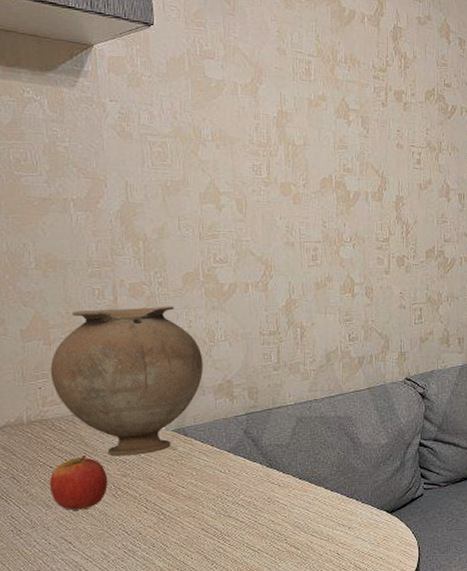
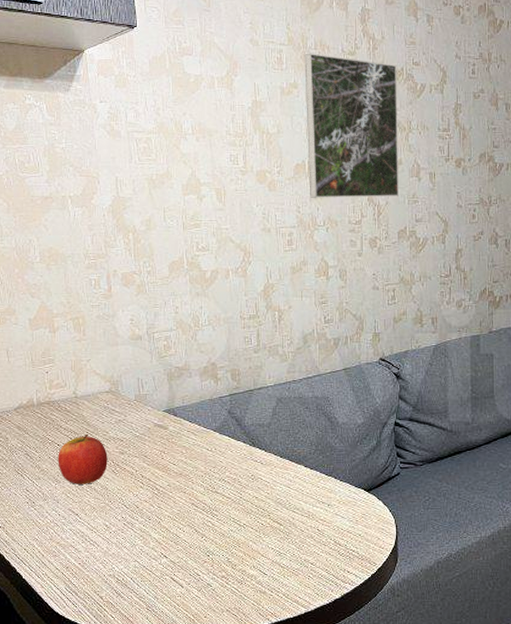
vase: present [50,306,203,457] -> none [55,293,189,435]
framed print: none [333,66,429,216] -> present [304,53,400,198]

